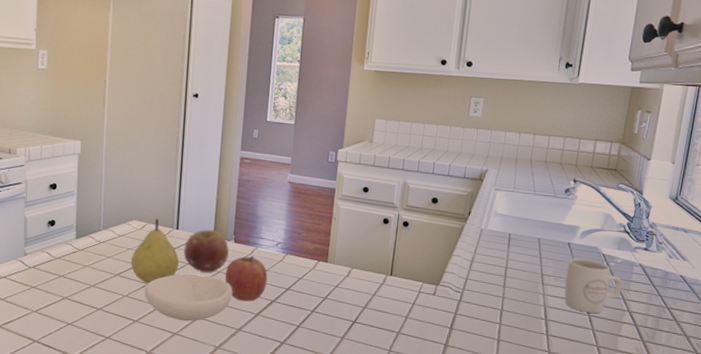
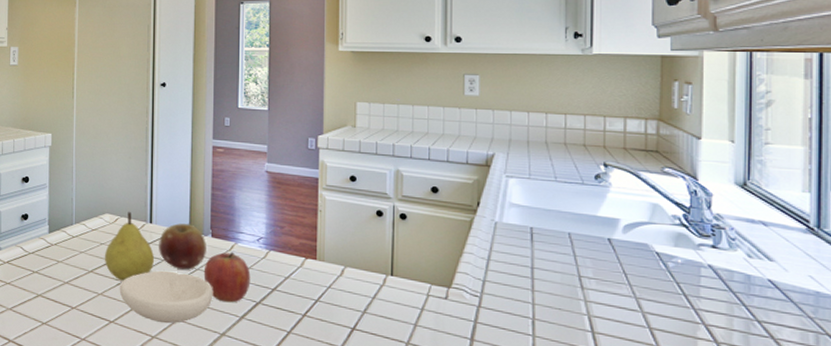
mug: present [564,258,623,313] -> none [610,257,690,326]

